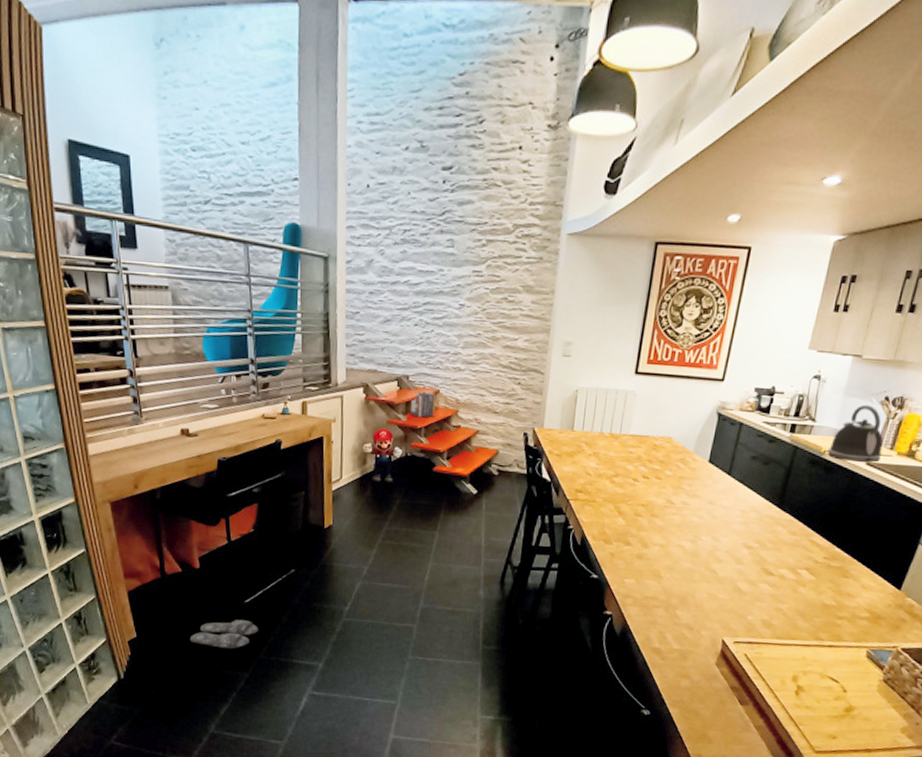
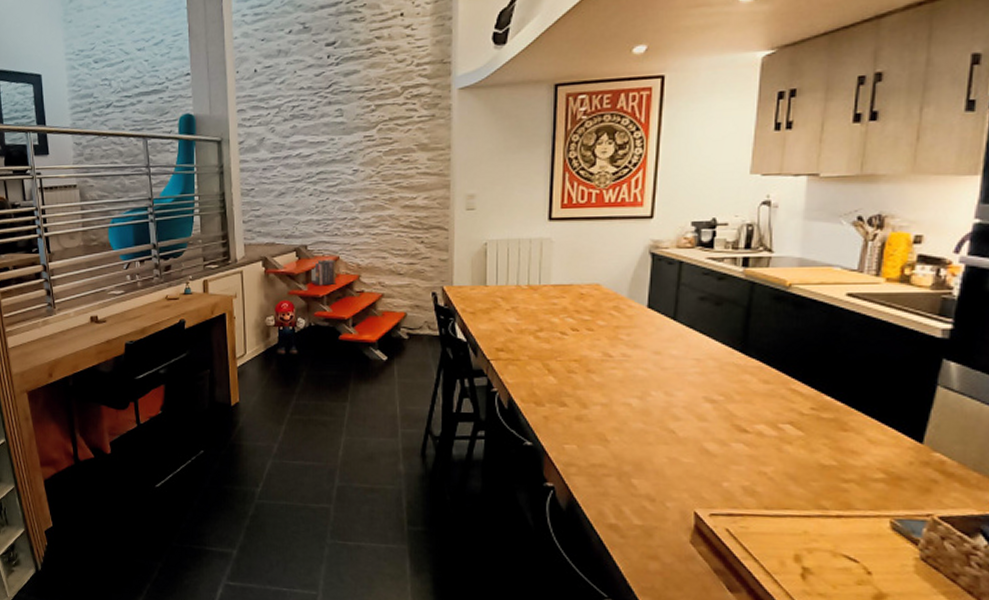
slippers: present [189,619,258,649] -> none [103,505,170,537]
kettle: present [827,404,884,463] -> none [795,227,867,295]

